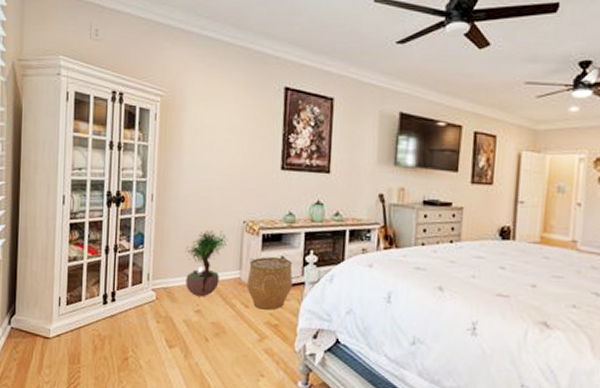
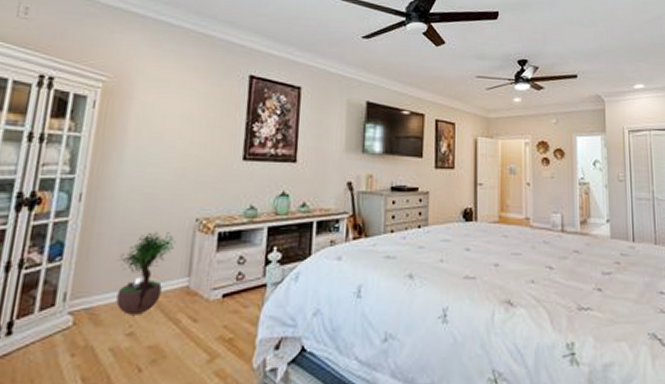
basket: present [247,256,293,310] -> none [196,257,253,322]

